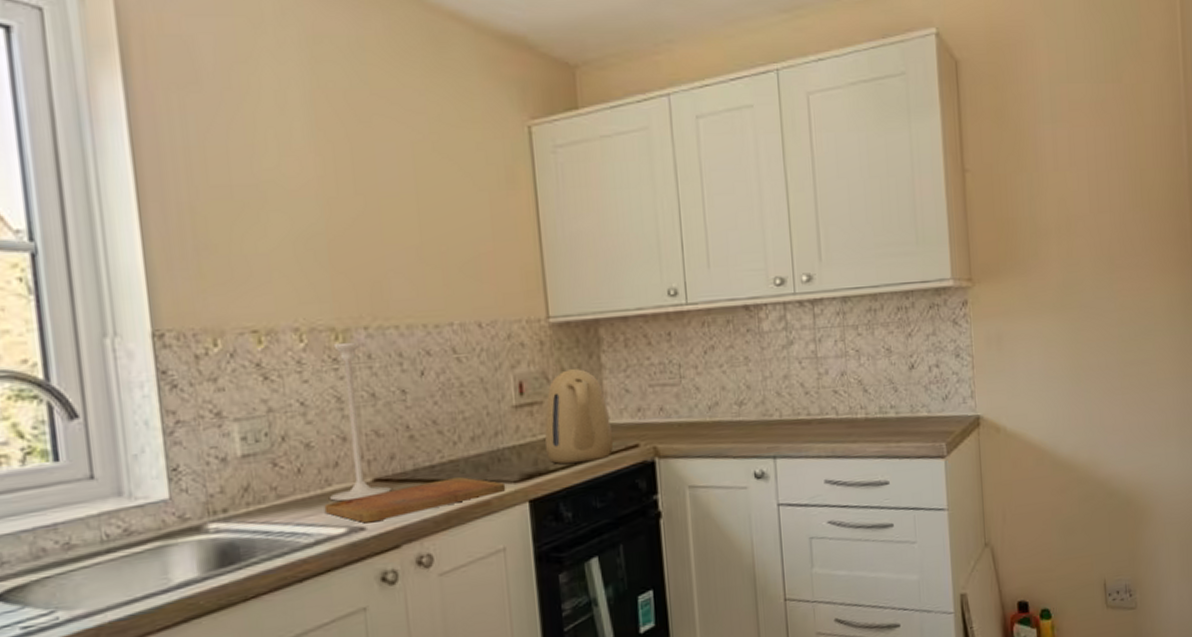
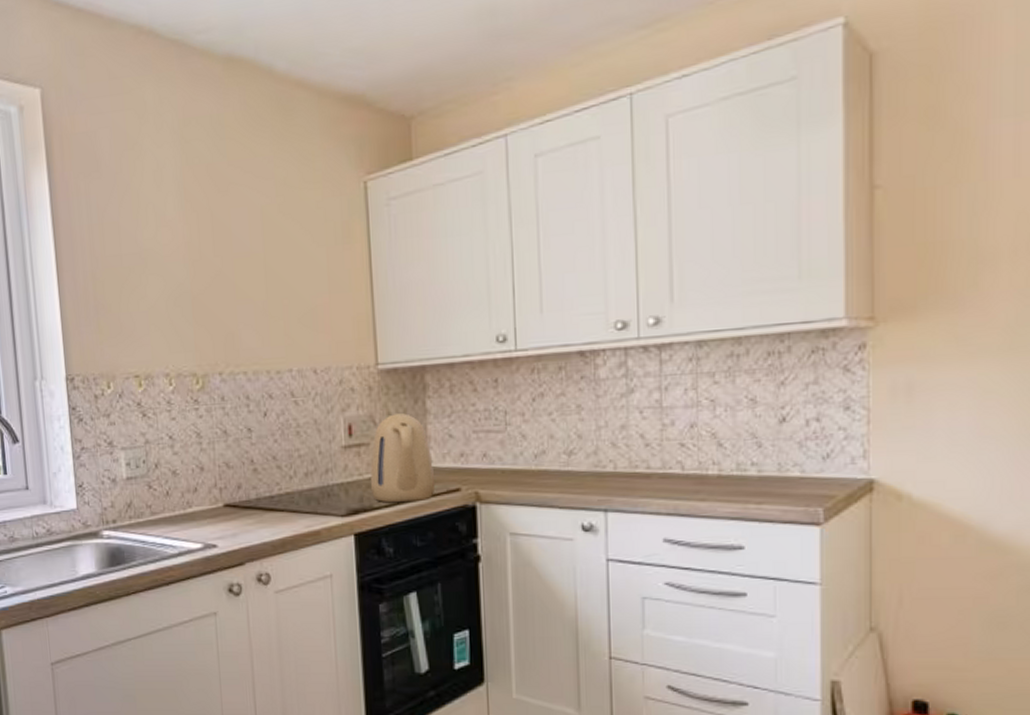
cutting board: present [324,476,506,524] -> none [186,507,334,542]
candlestick: present [330,341,391,502] -> none [190,385,238,522]

